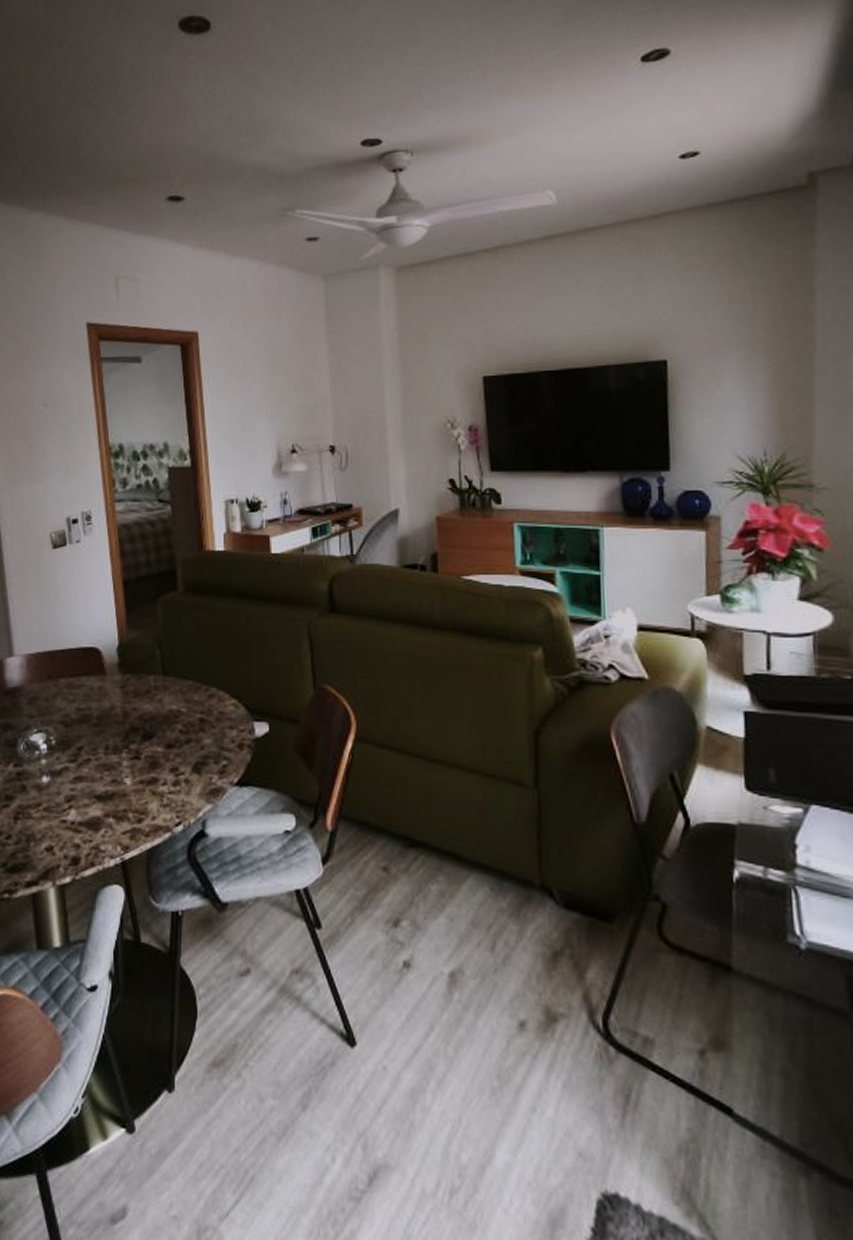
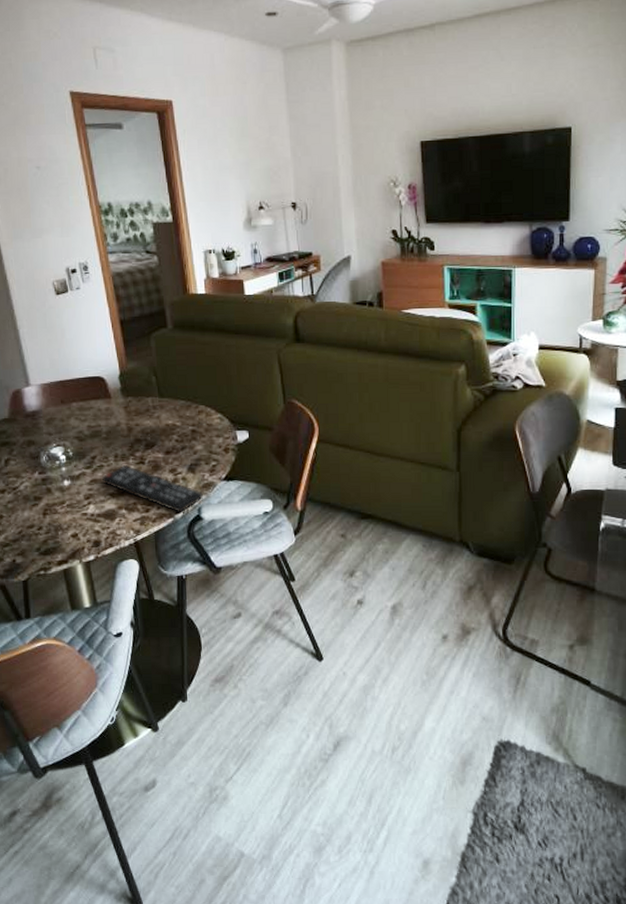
remote control: none [87,759,209,827] -> present [101,464,203,513]

